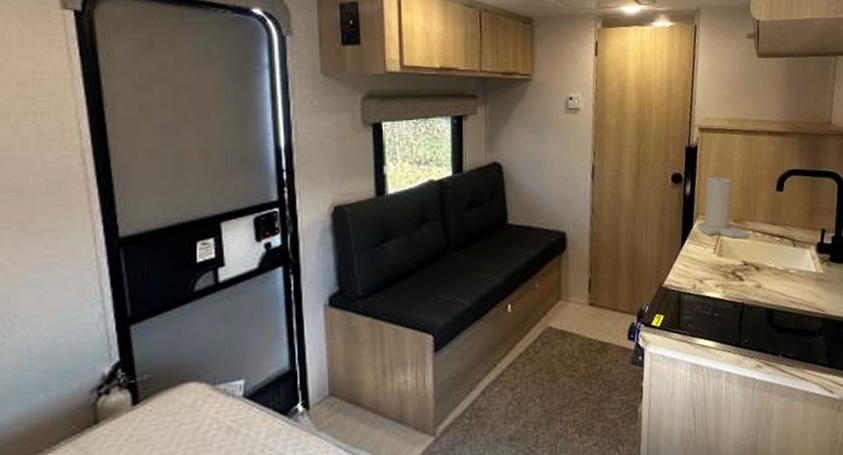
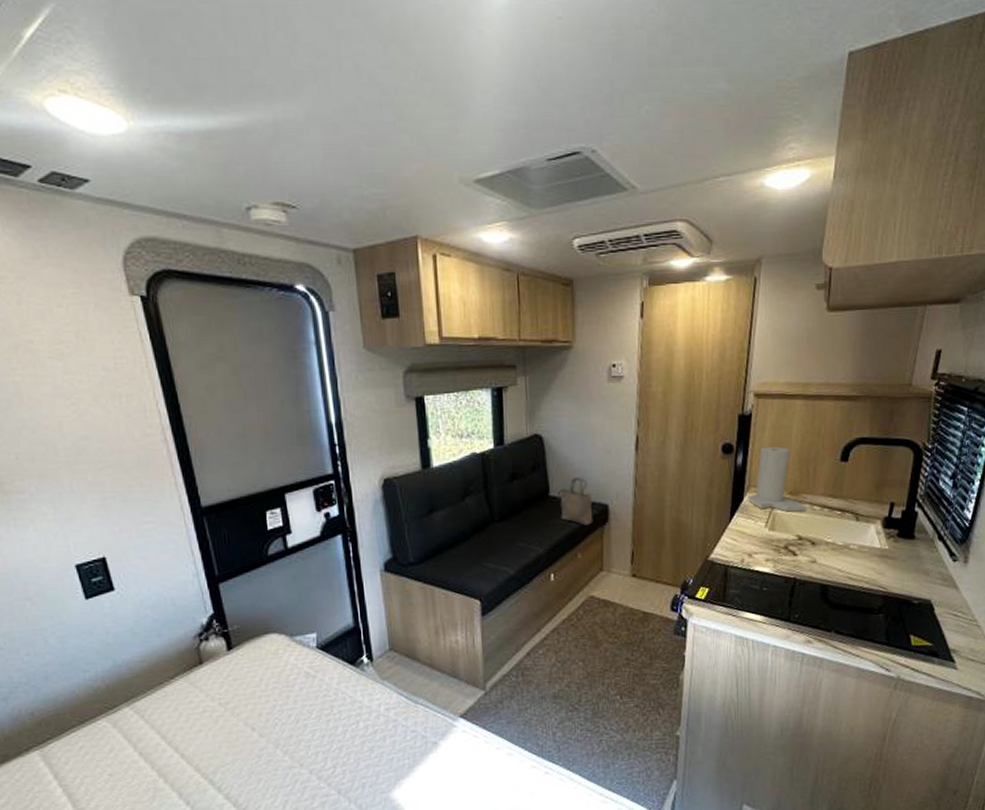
tote bag: none [515,205,551,254] -> present [557,477,593,525]

